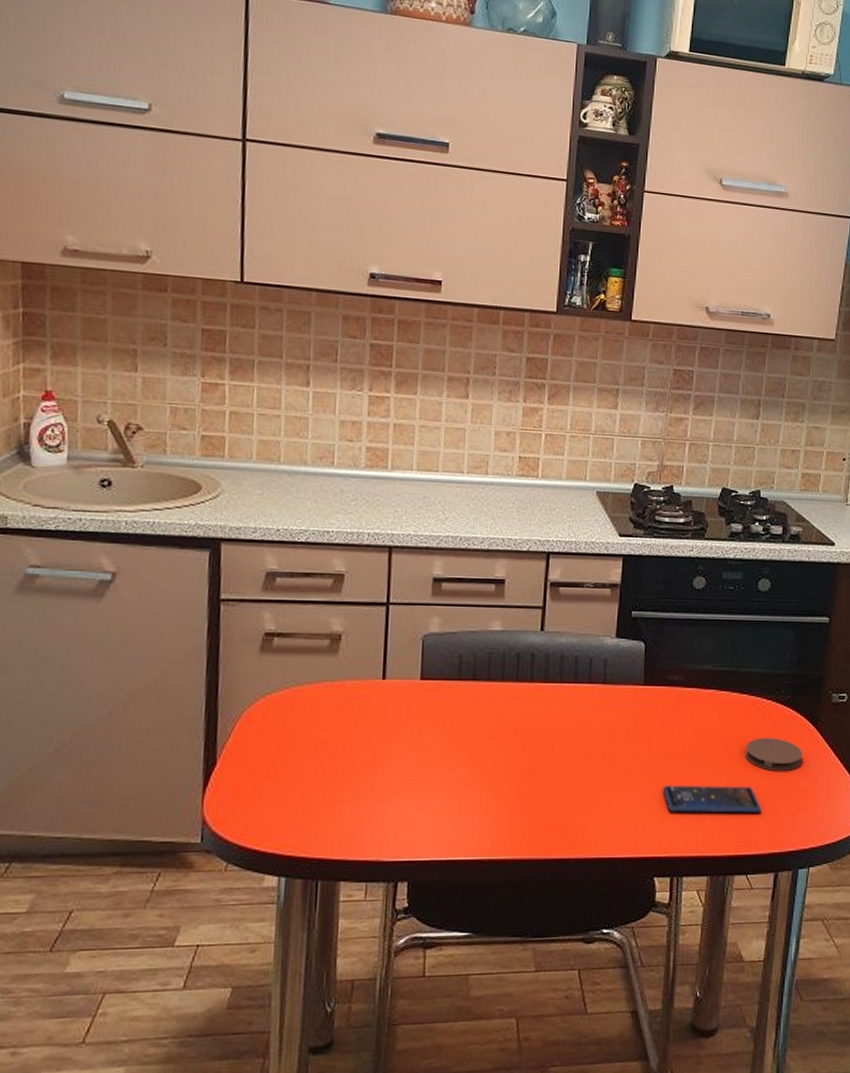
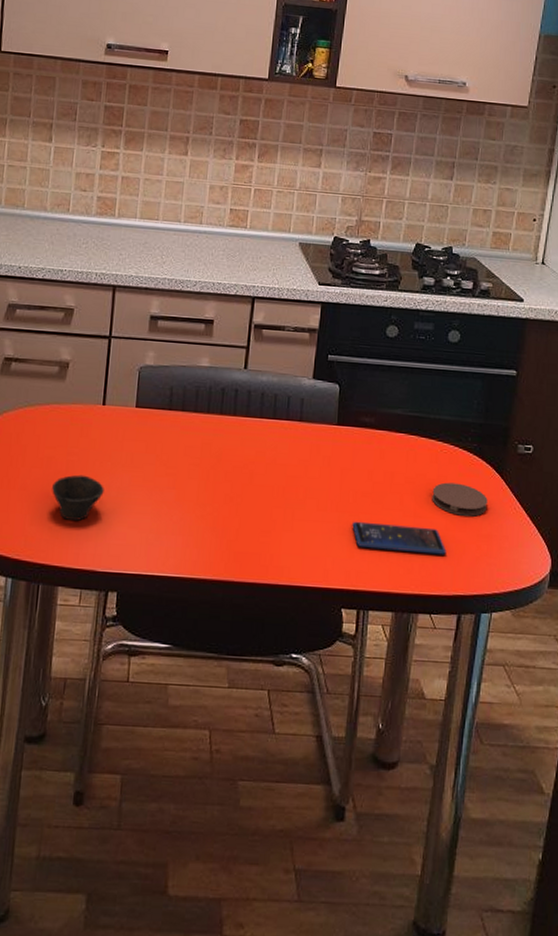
cup: none [328,757,388,808] -> present [52,474,104,521]

